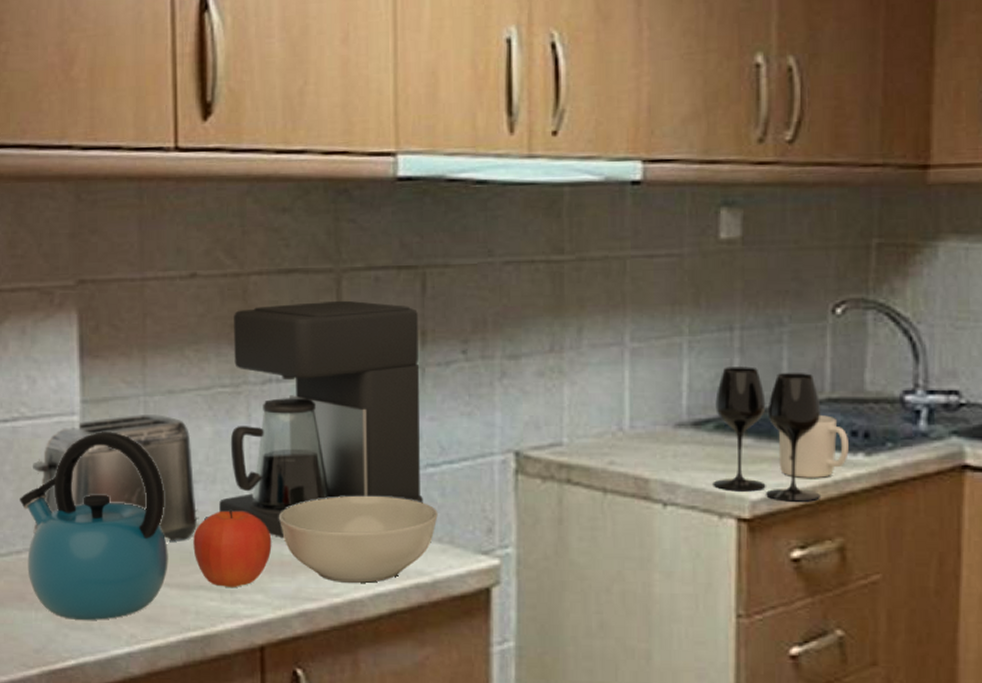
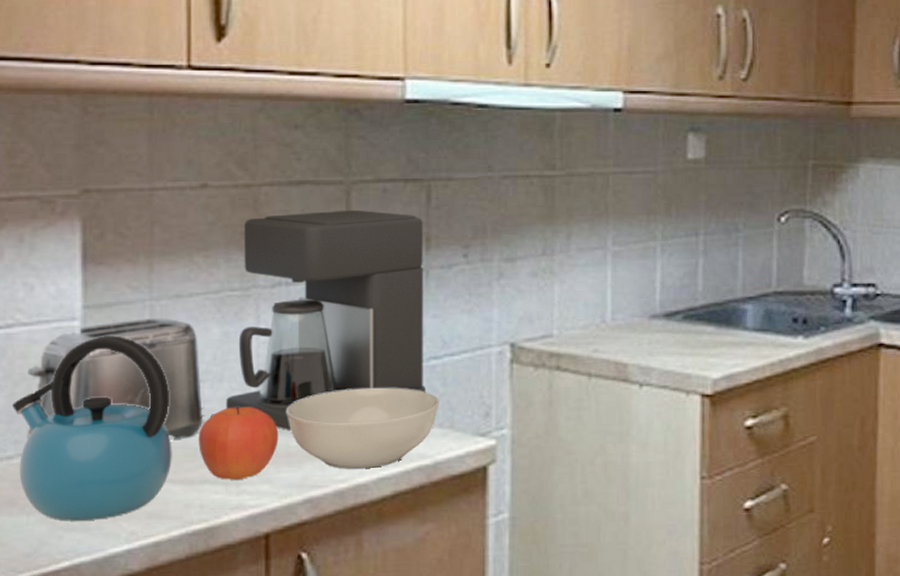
wine glass: present [713,366,822,502] -> none [681,266,770,379]
mug: present [778,415,849,479] -> none [735,306,791,359]

